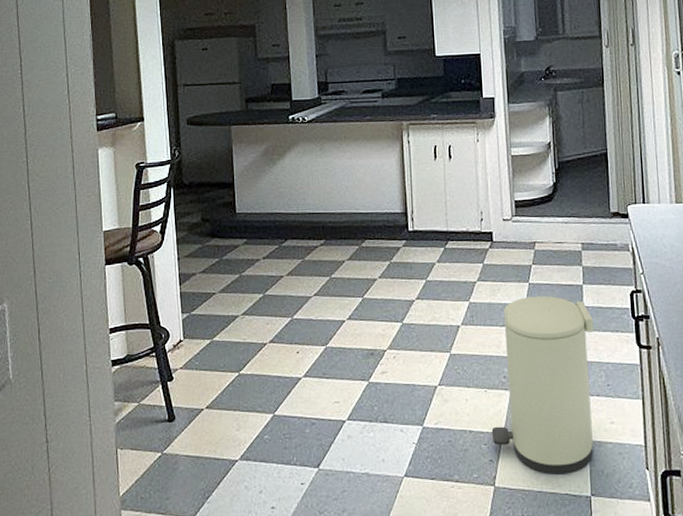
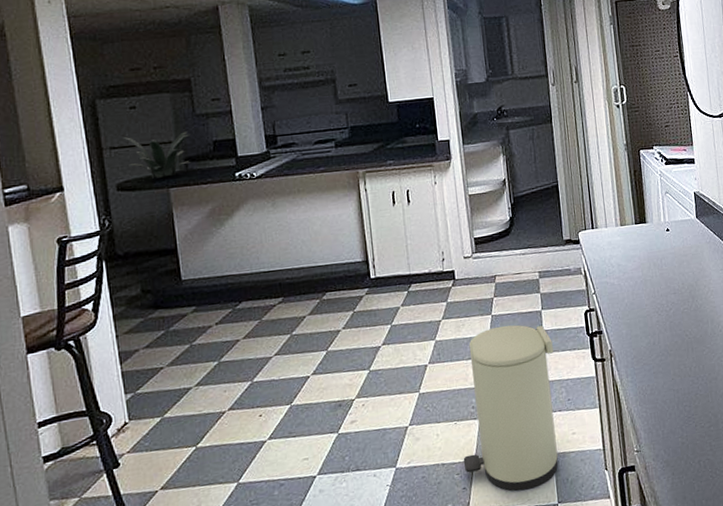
plant: none [195,74,252,116] -> present [122,131,191,179]

